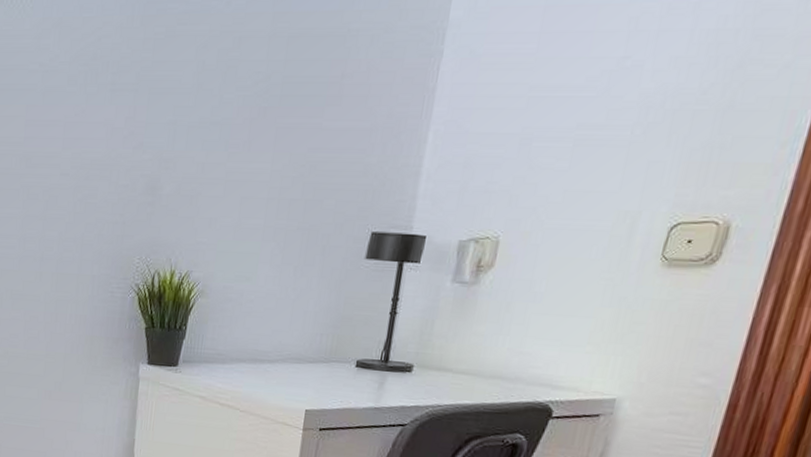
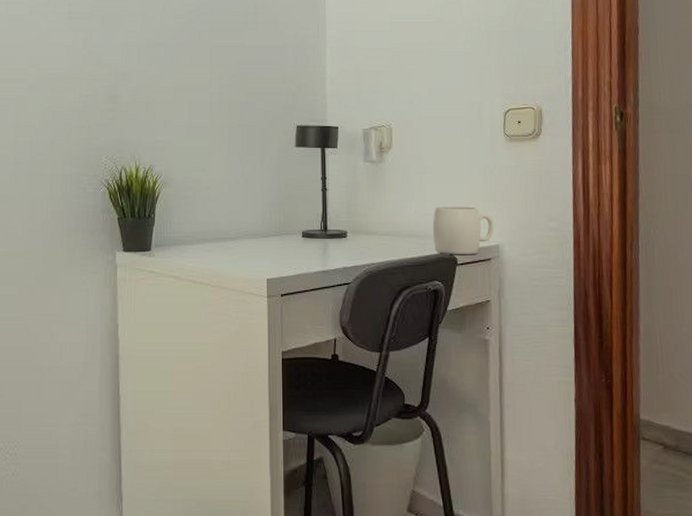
mug: none [524,344,616,408] -> present [432,206,494,255]

